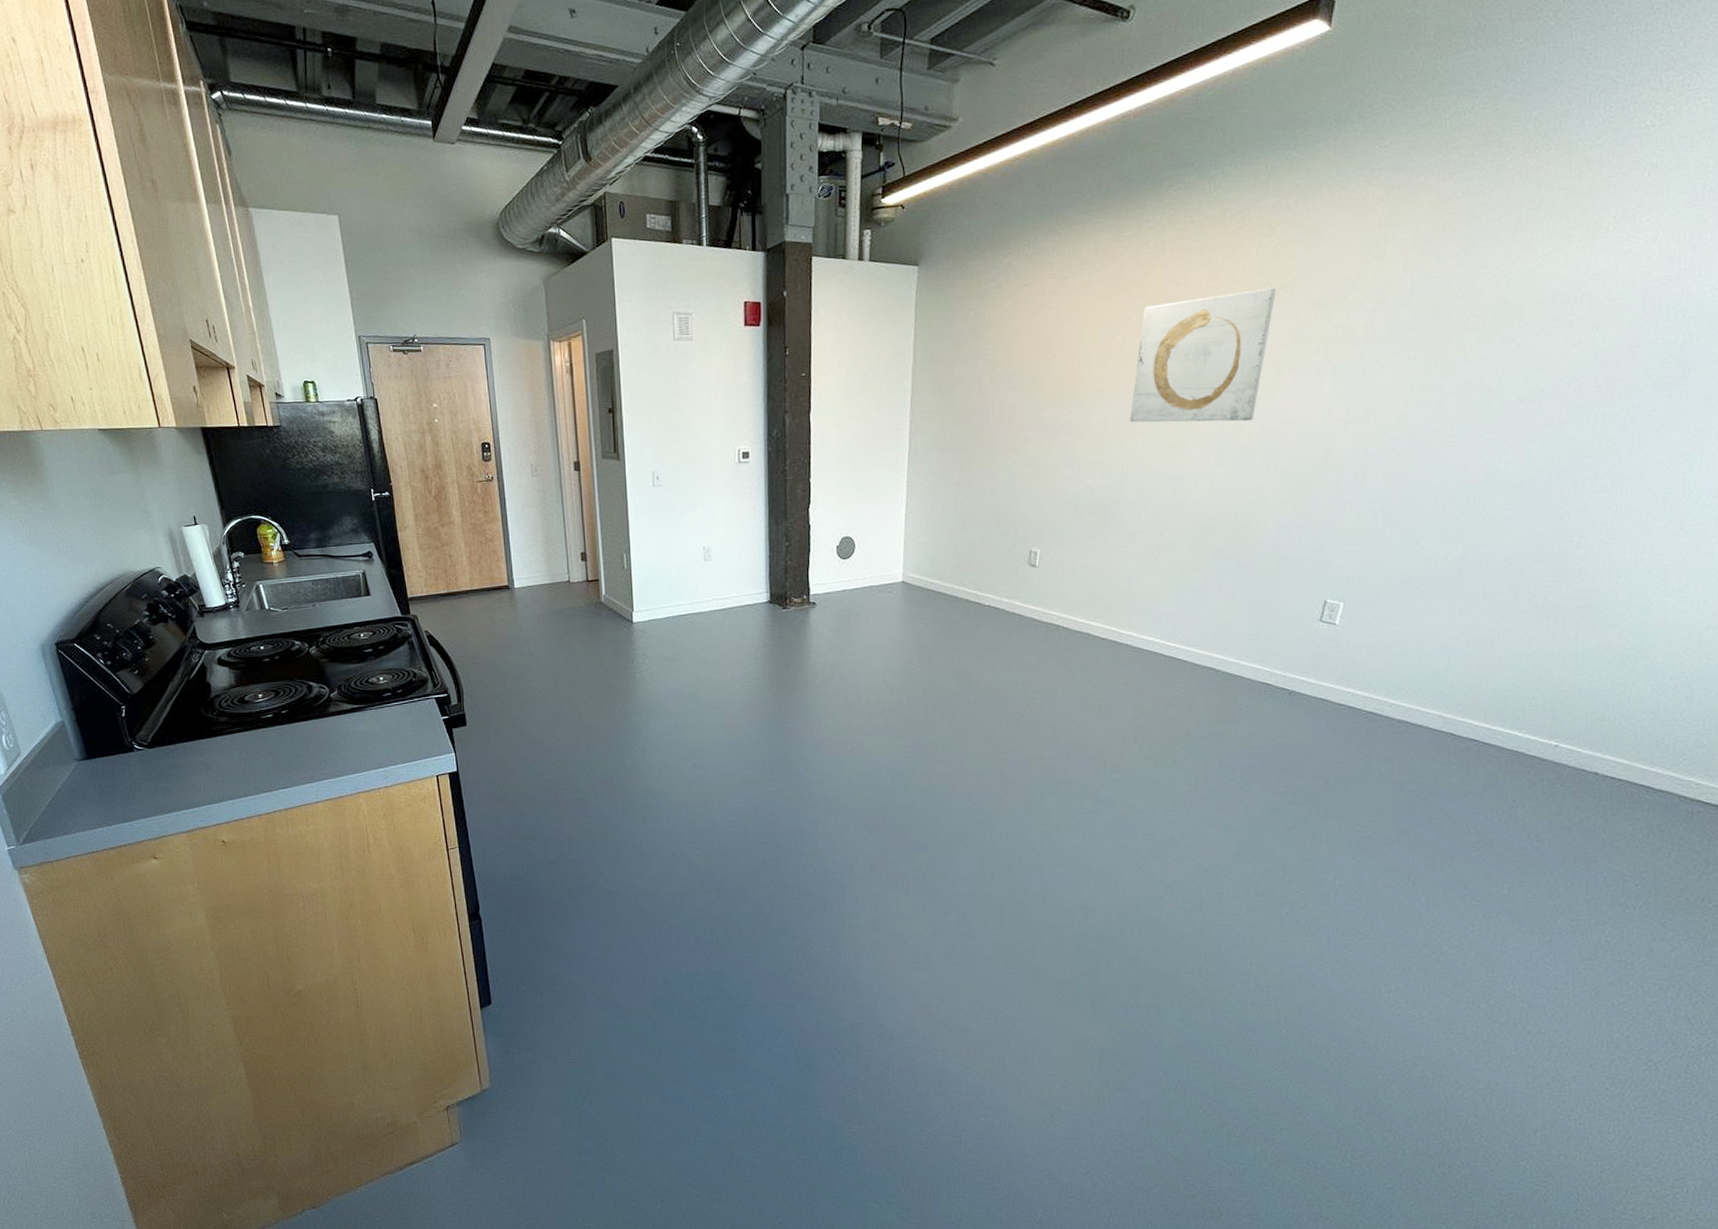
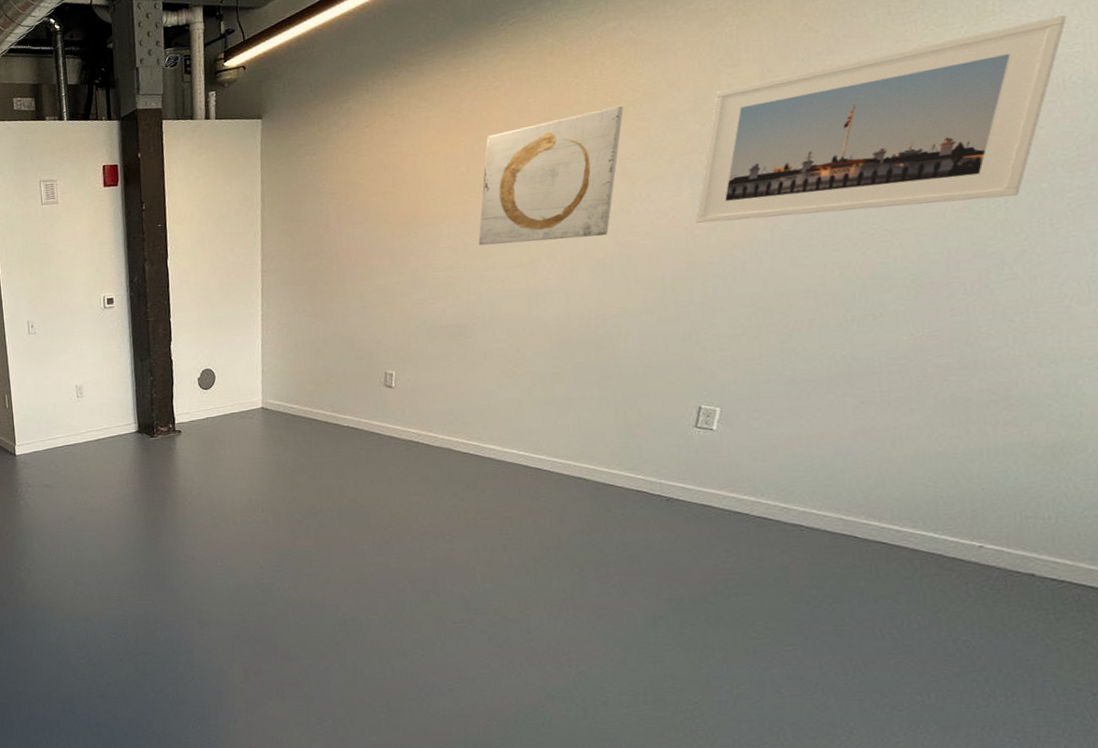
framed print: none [1335,239,1667,416] -> present [696,15,1067,223]

